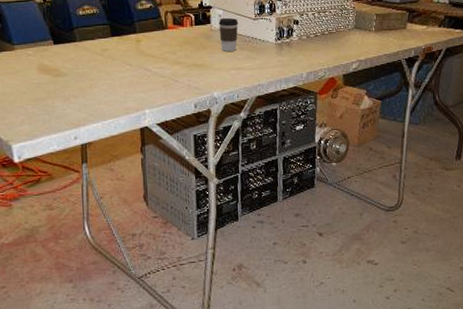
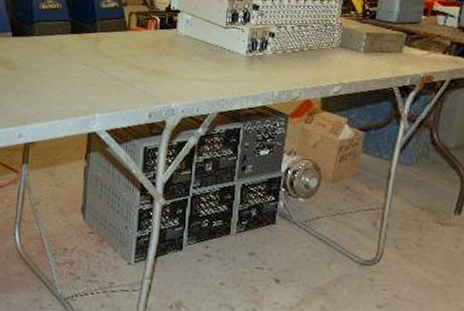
coffee cup: present [218,17,239,51] -> none [185,23,207,60]

